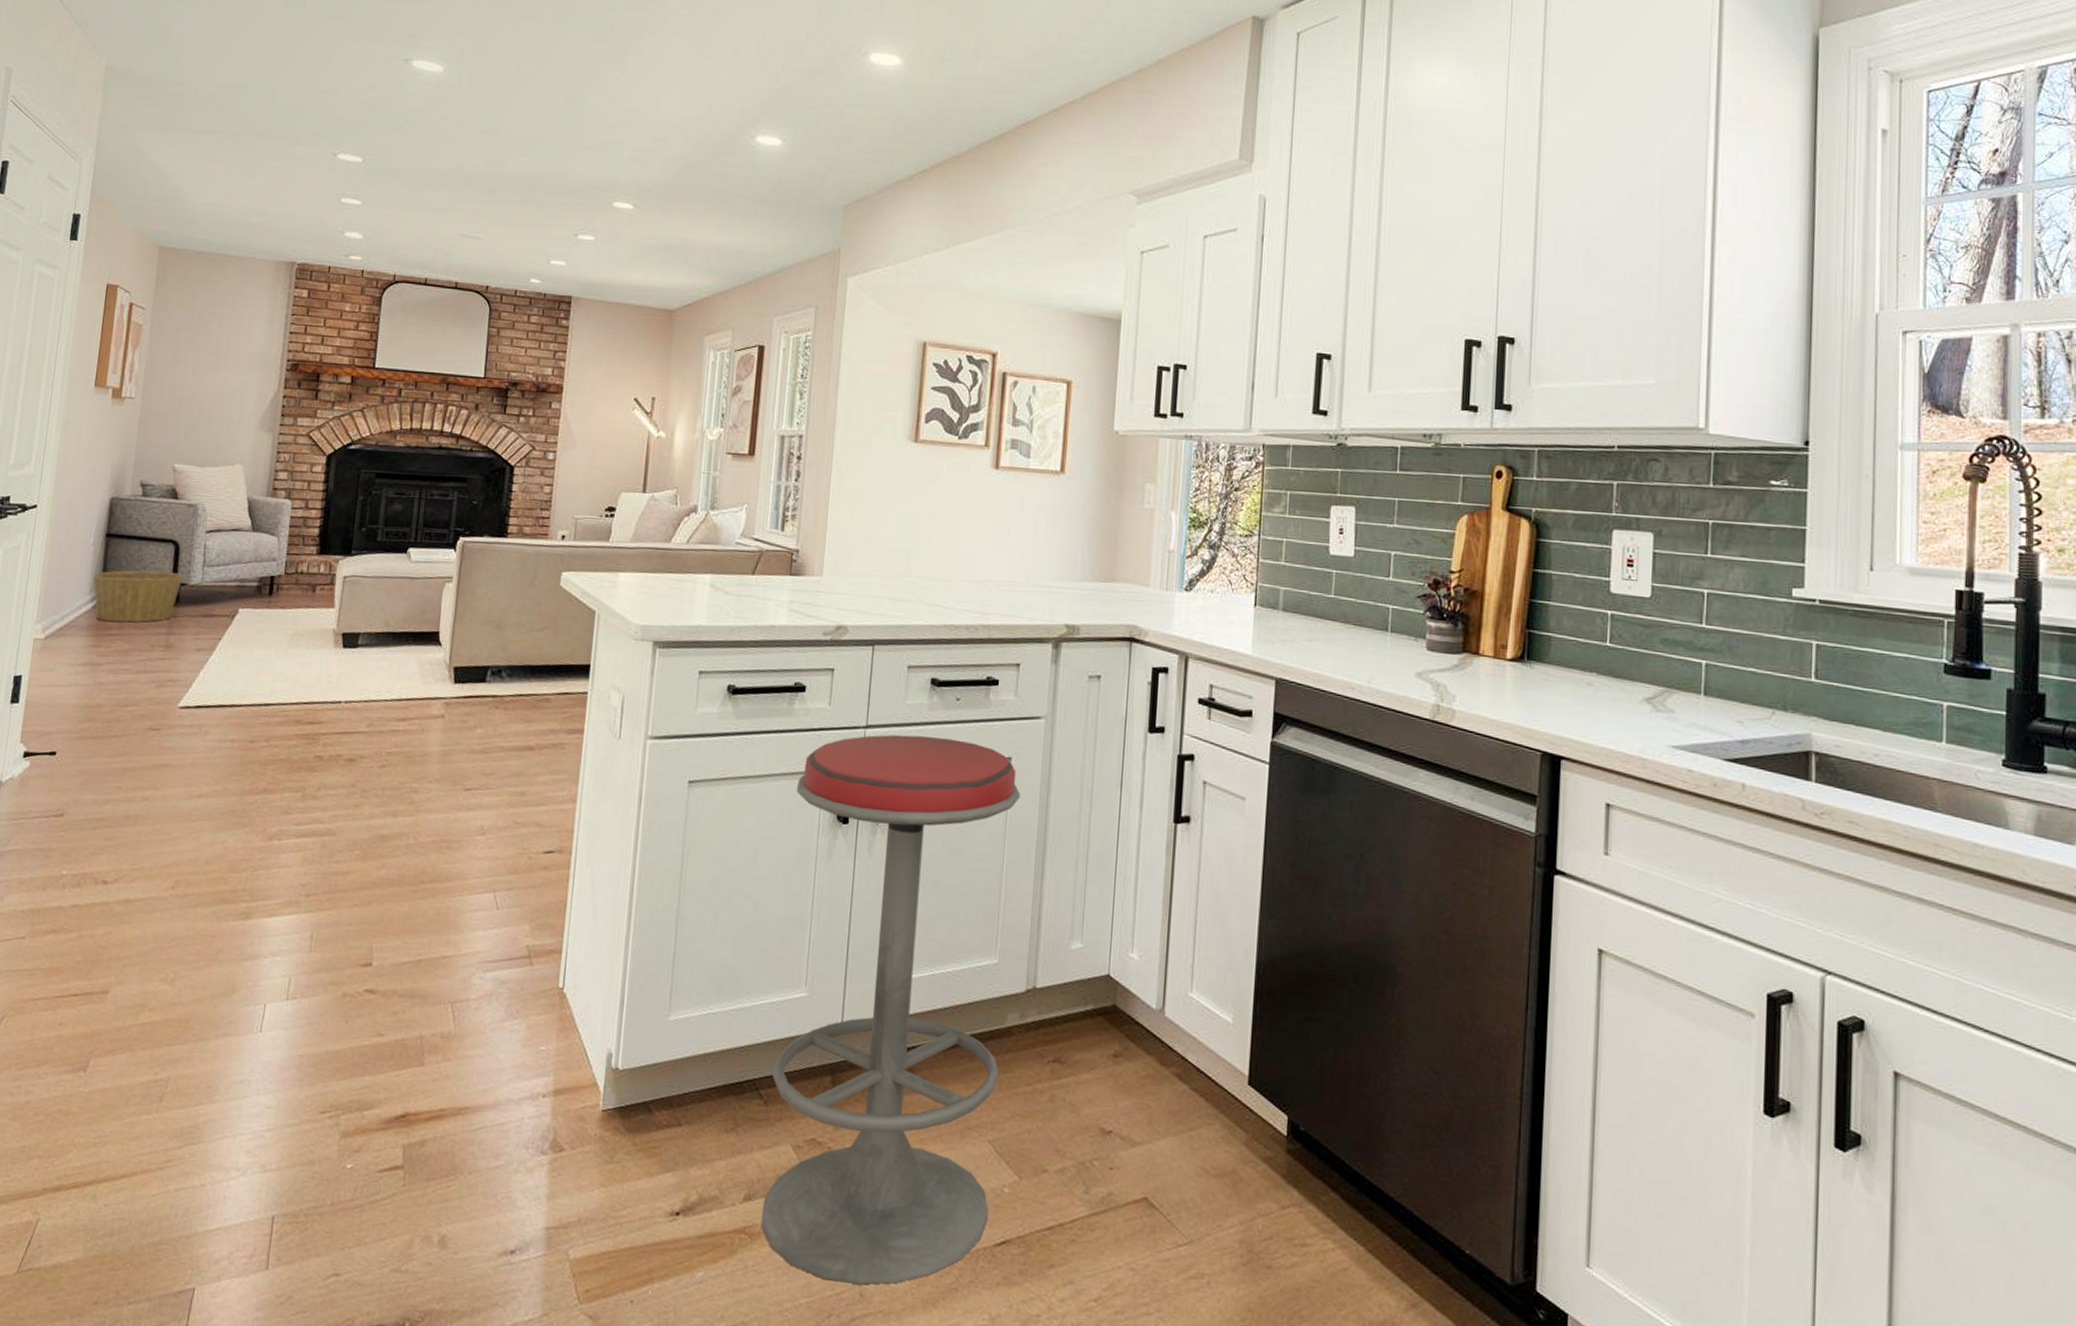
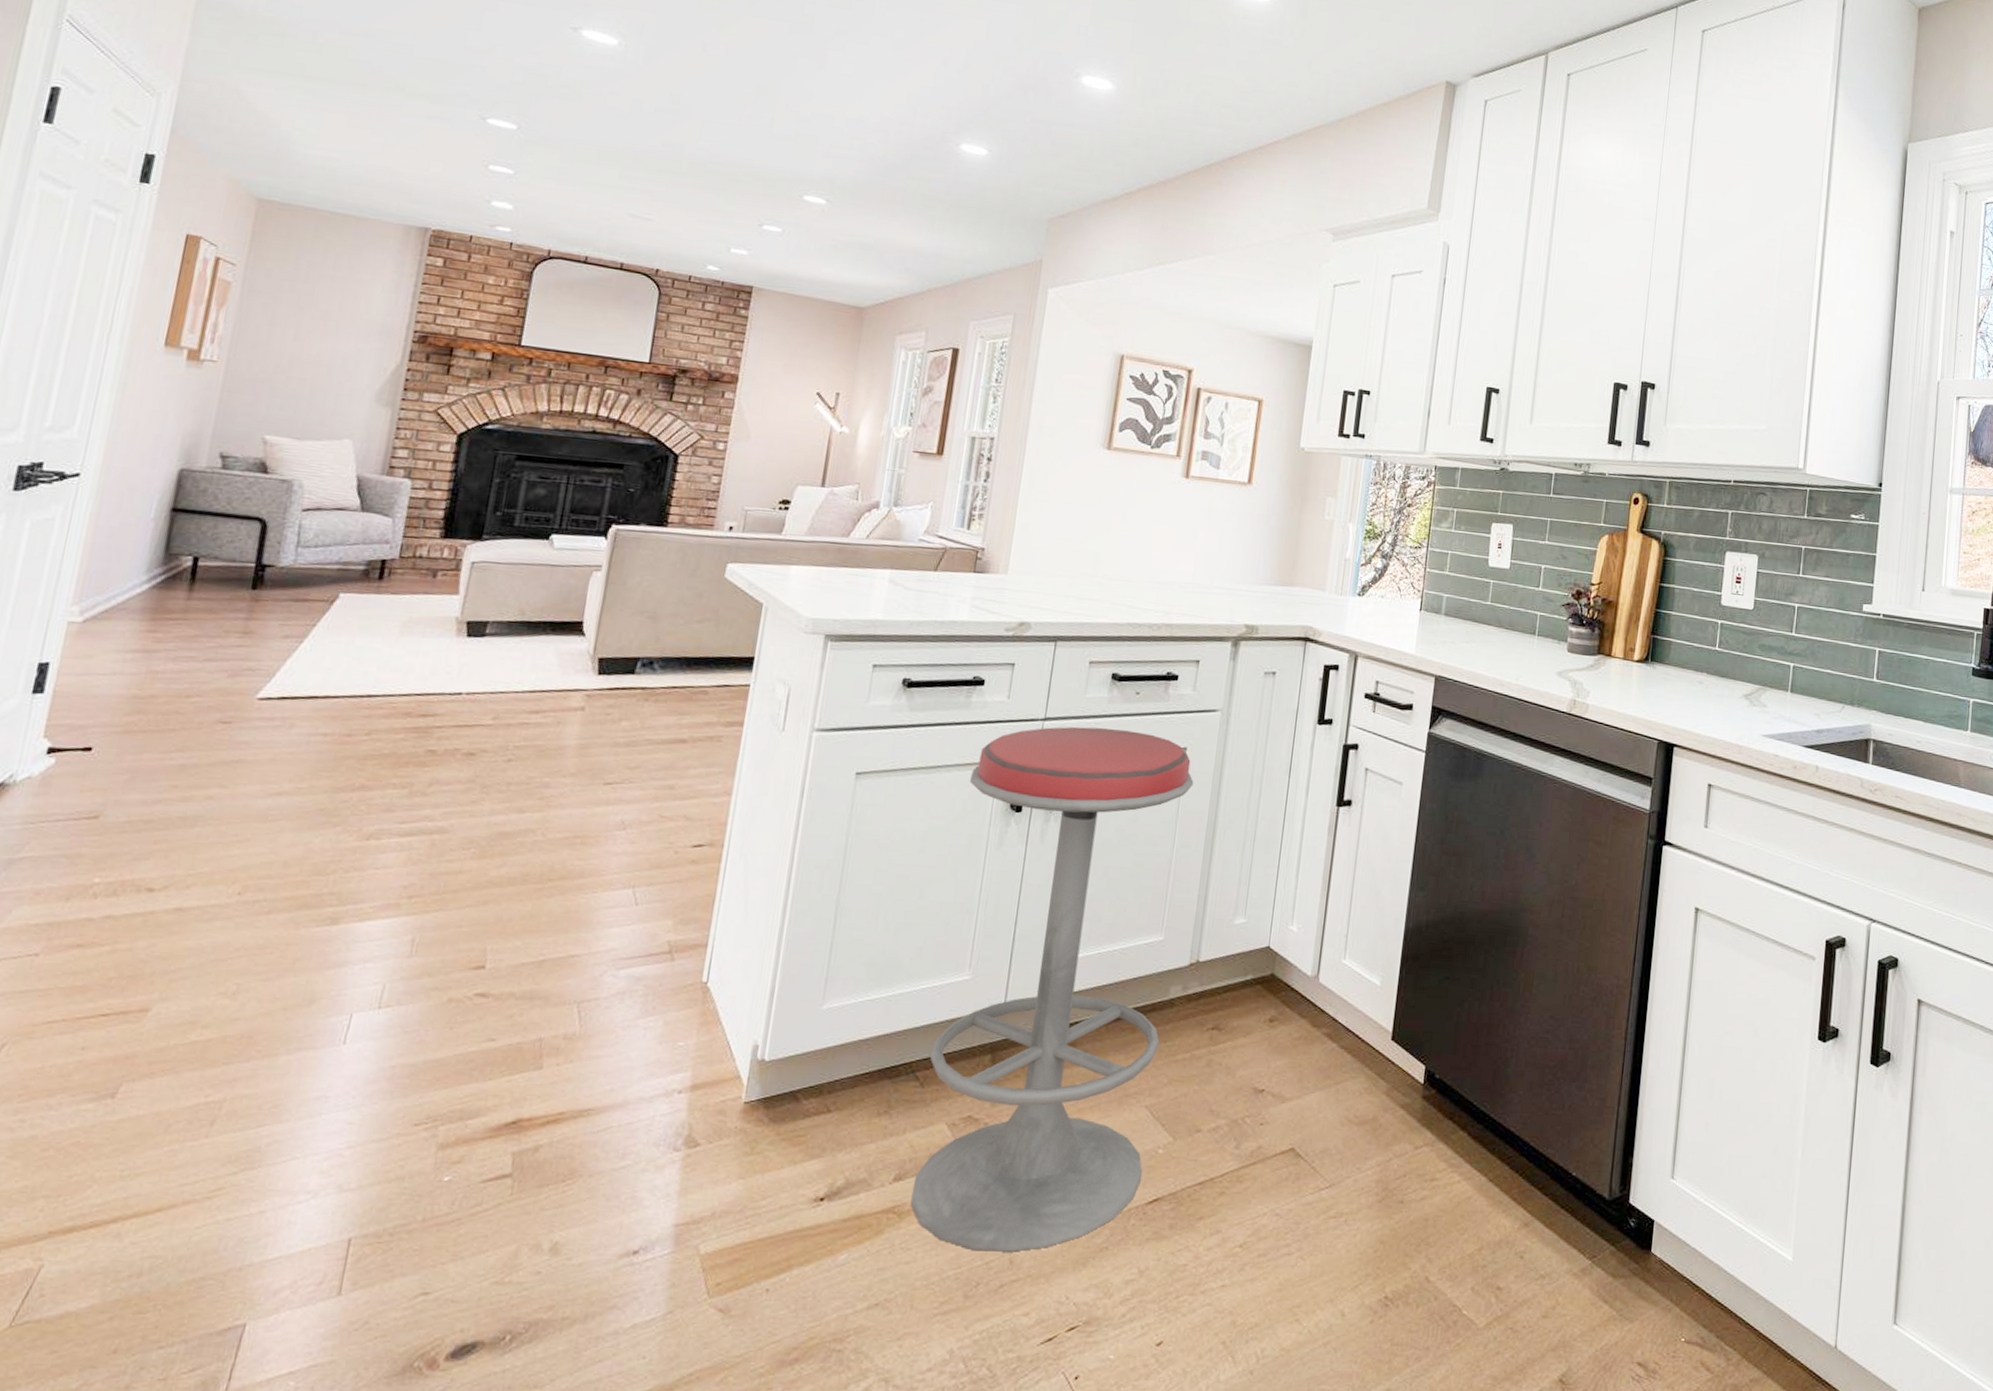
basket: present [92,570,184,623] -> none [151,549,271,607]

